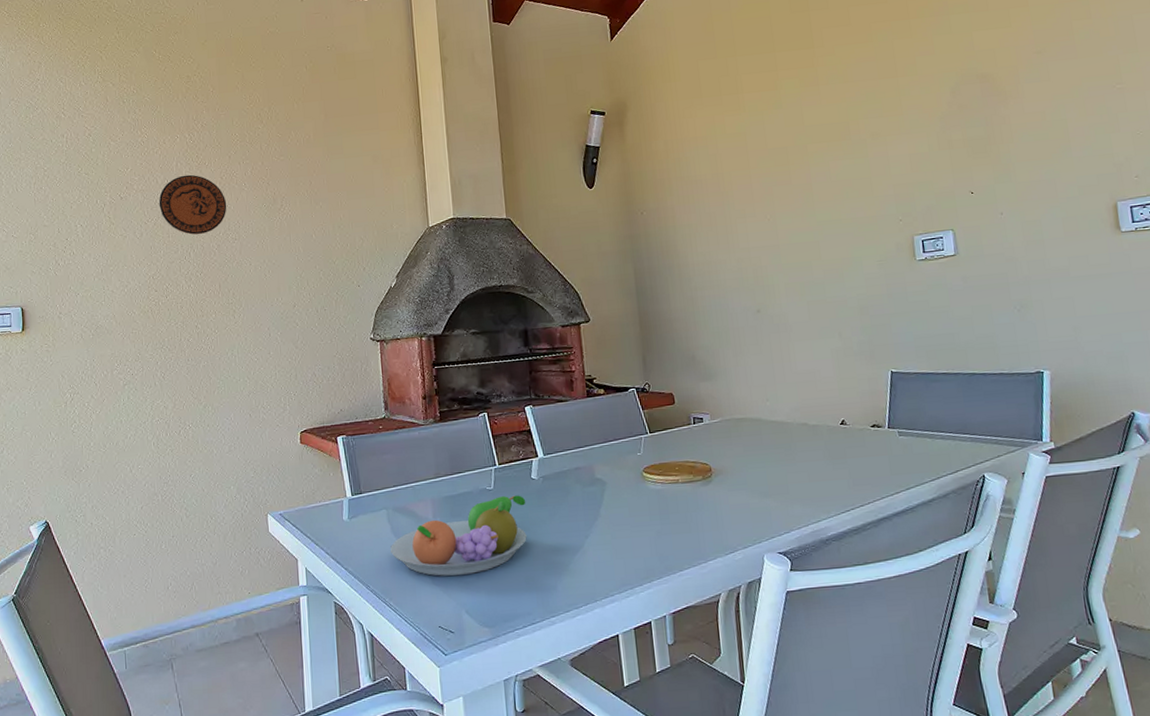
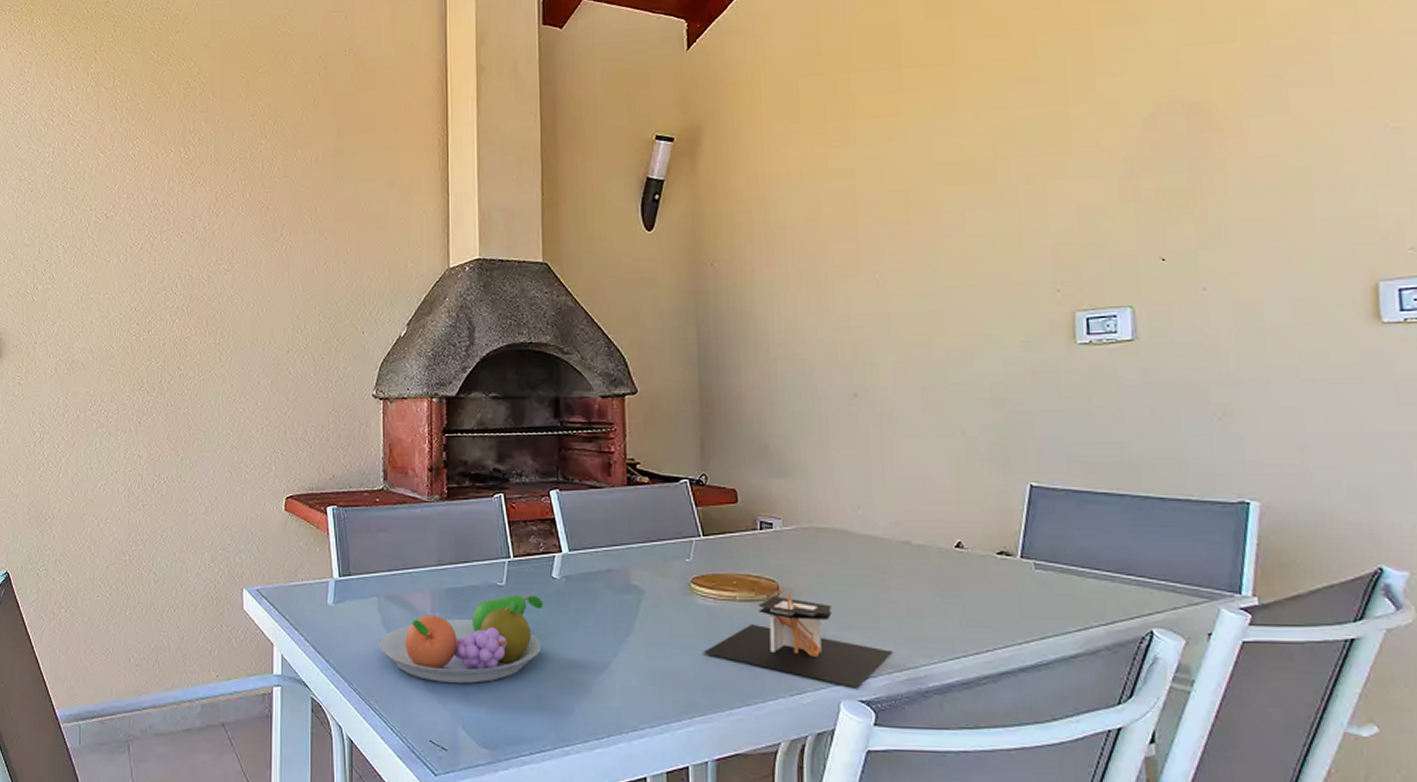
decorative plate: present [159,174,227,235] -> none [147,194,221,264]
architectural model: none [657,472,801,543] -> present [704,592,893,689]

